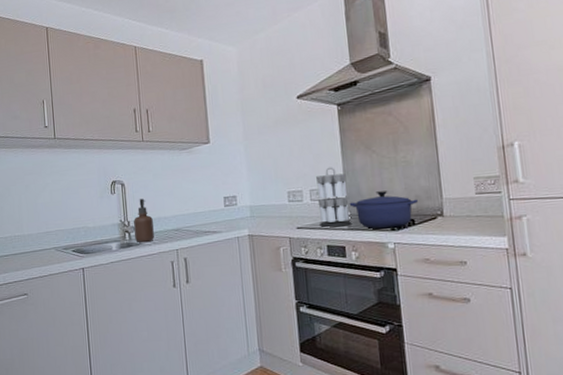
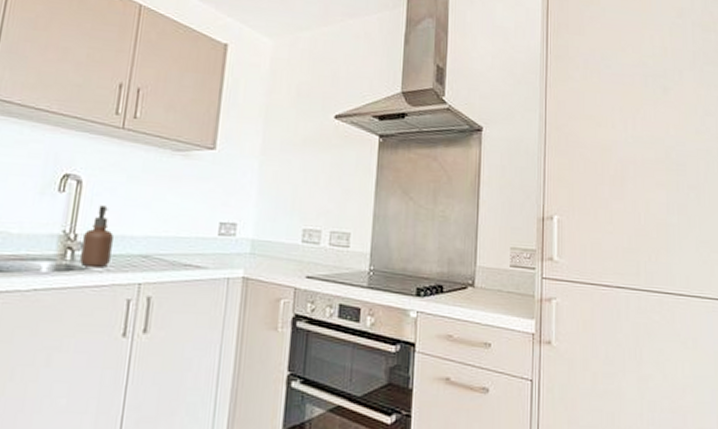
spice rack: present [316,167,351,228] -> none [335,207,376,284]
cooking pot: present [349,190,418,230] -> none [373,245,450,294]

